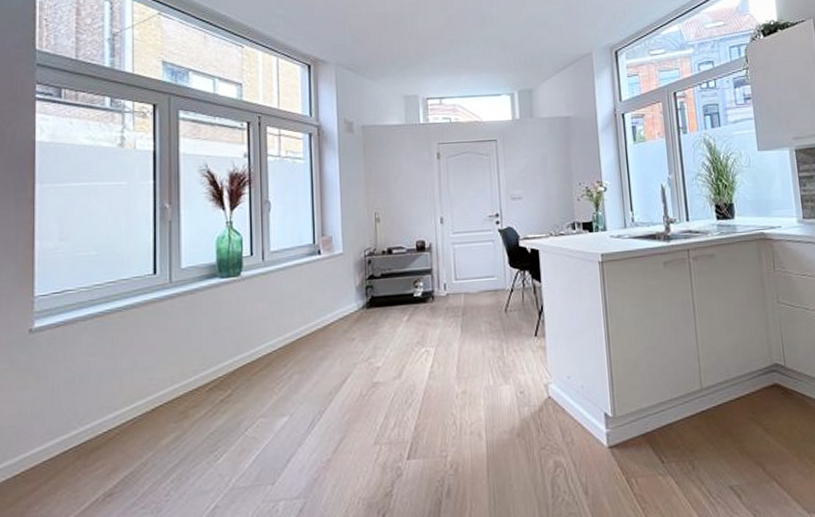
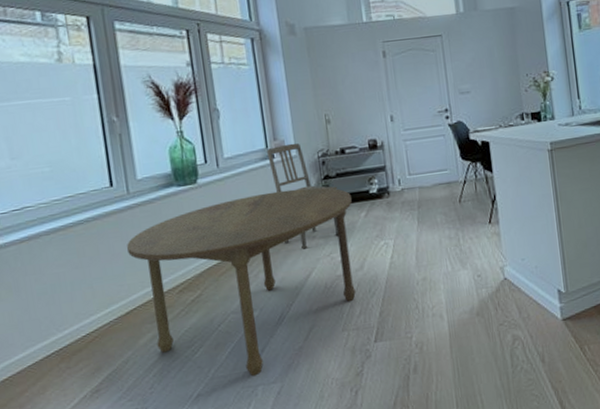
dining table: none [162,287,395,490] -> present [127,187,356,377]
dining chair: none [314,240,381,352] -> present [267,143,339,249]

